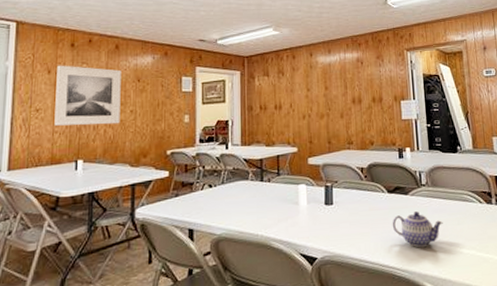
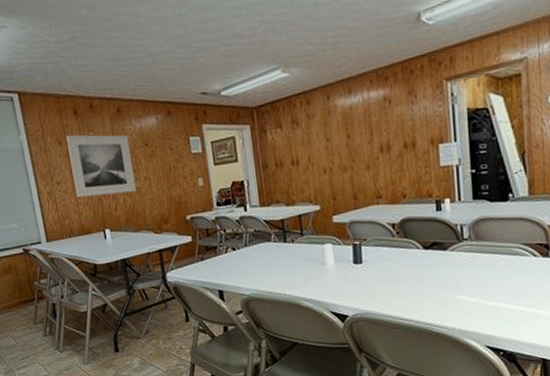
teapot: present [392,211,443,248] -> none [428,267,488,305]

